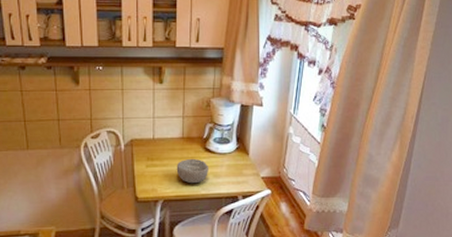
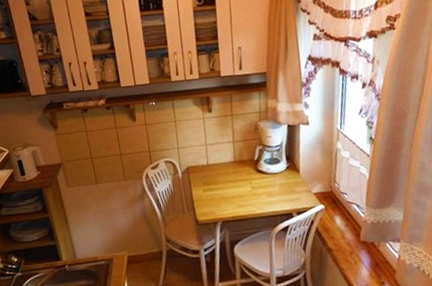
bowl: present [176,158,208,184] -> none [231,180,262,204]

